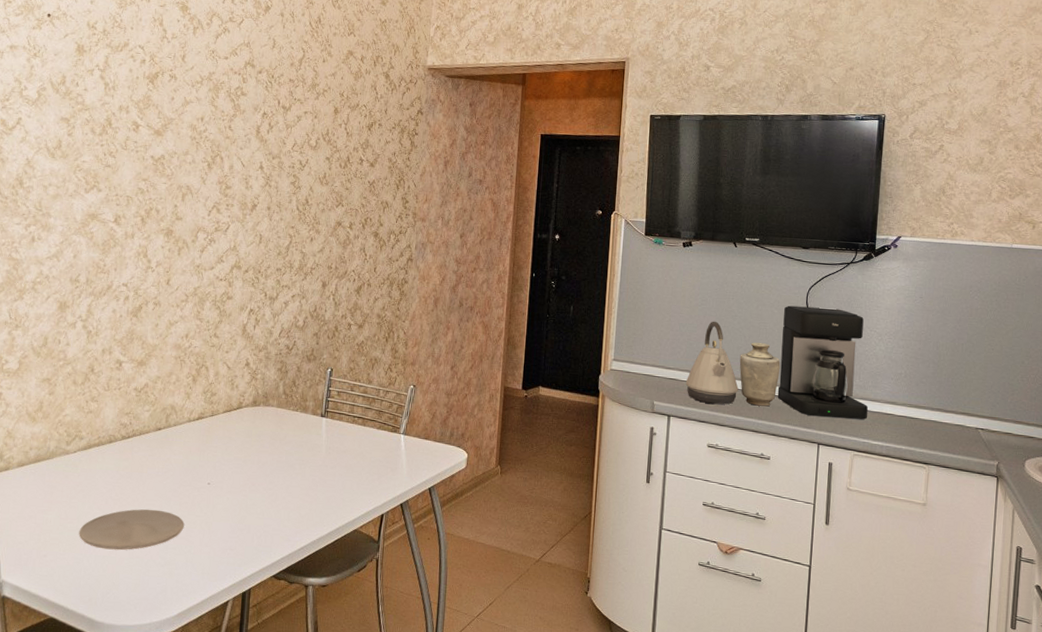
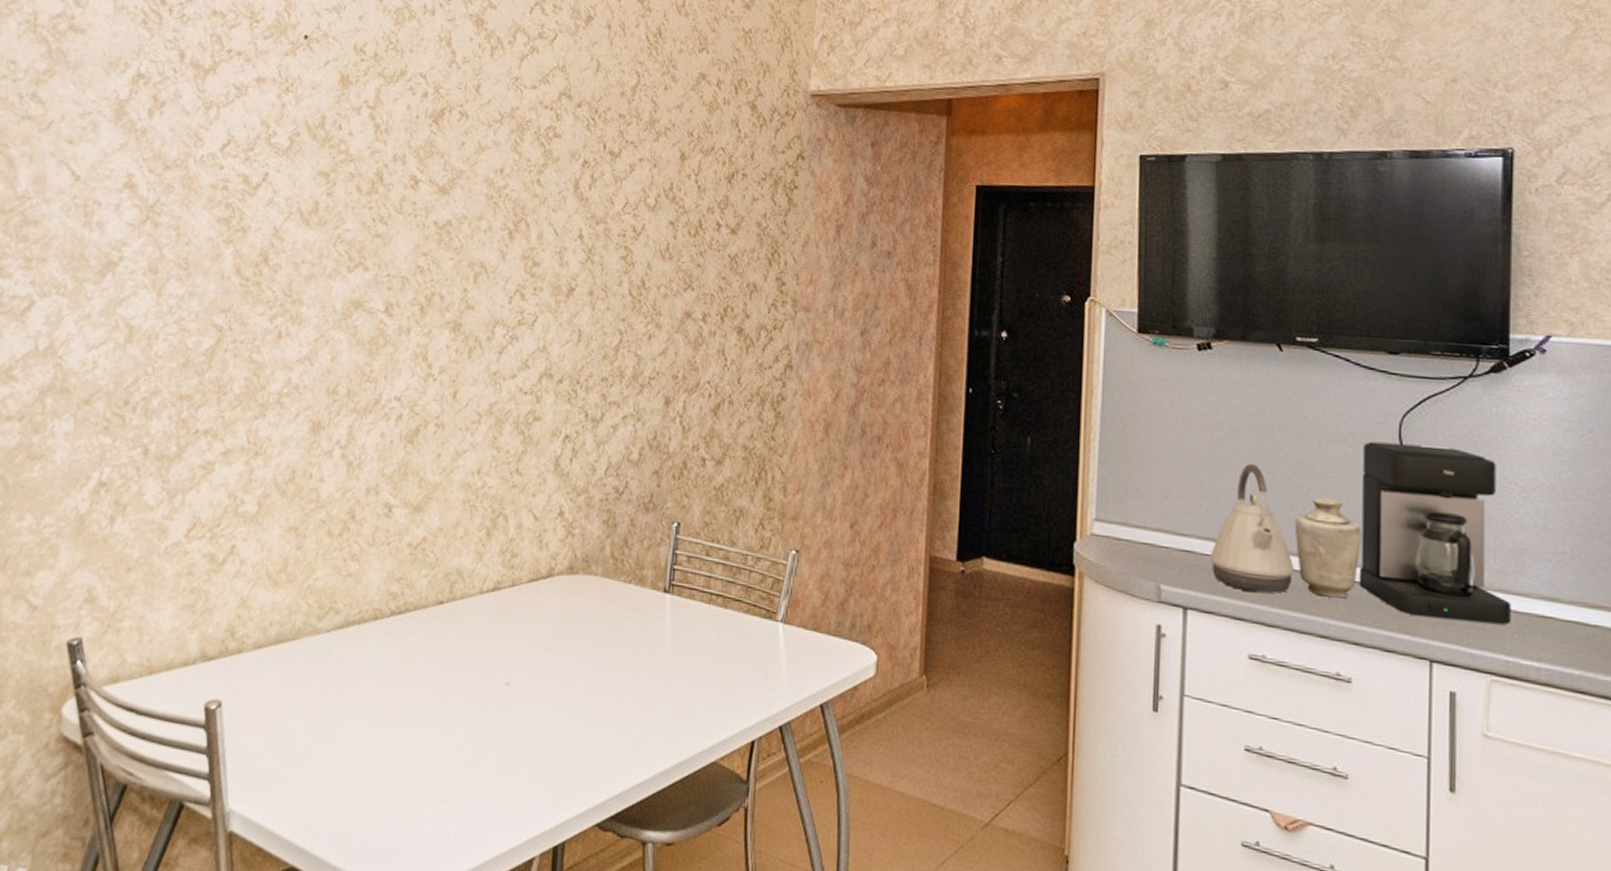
plate: present [79,509,185,551] -> none [331,716,474,775]

